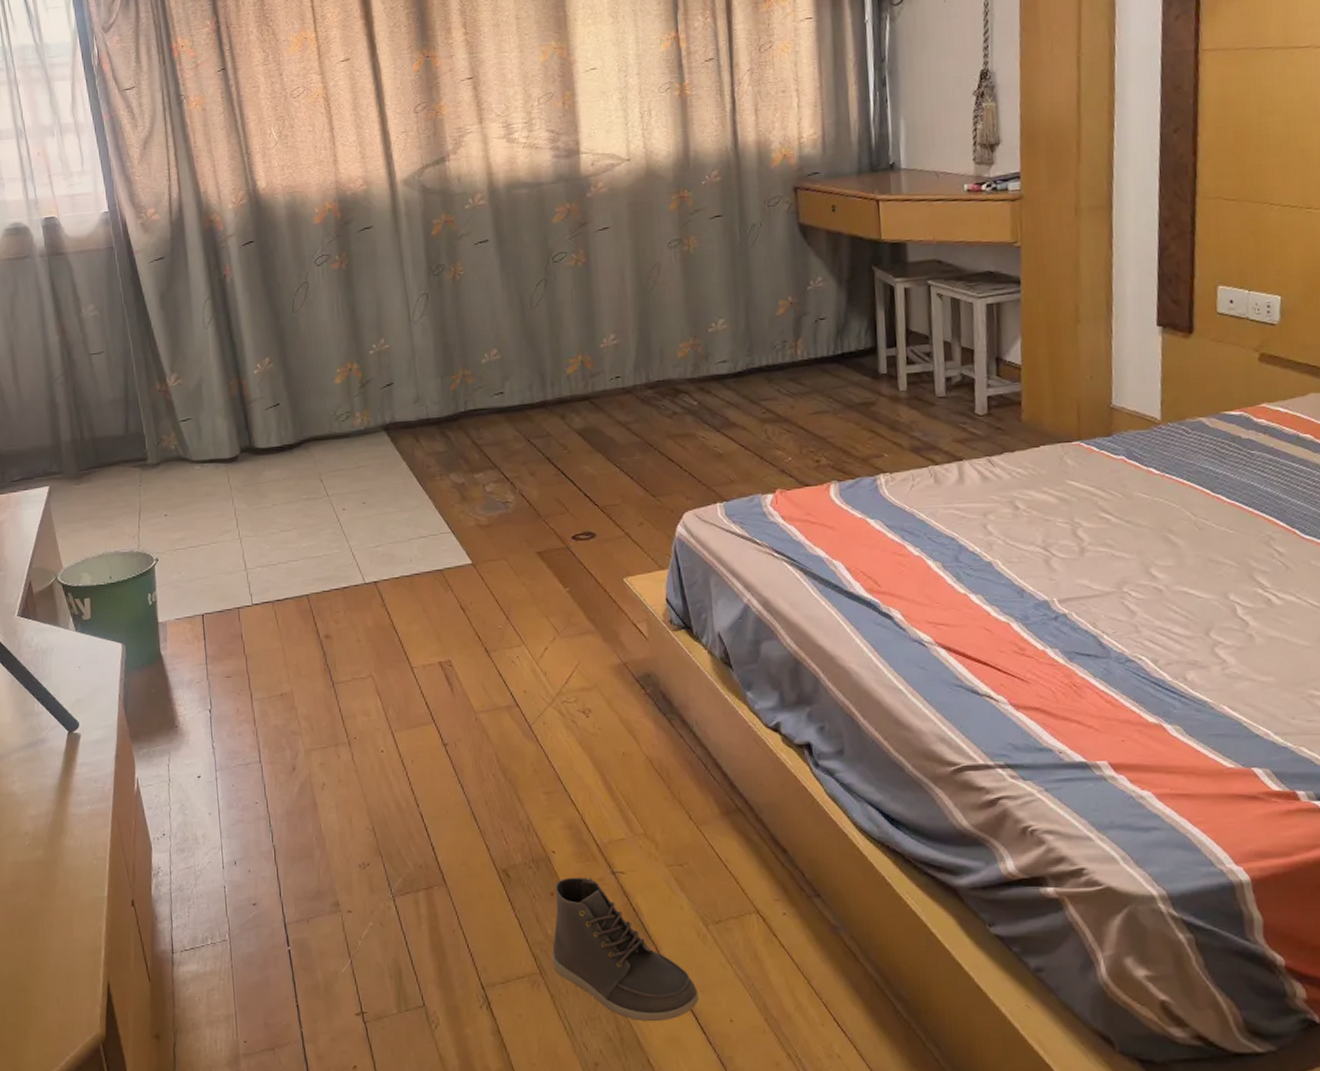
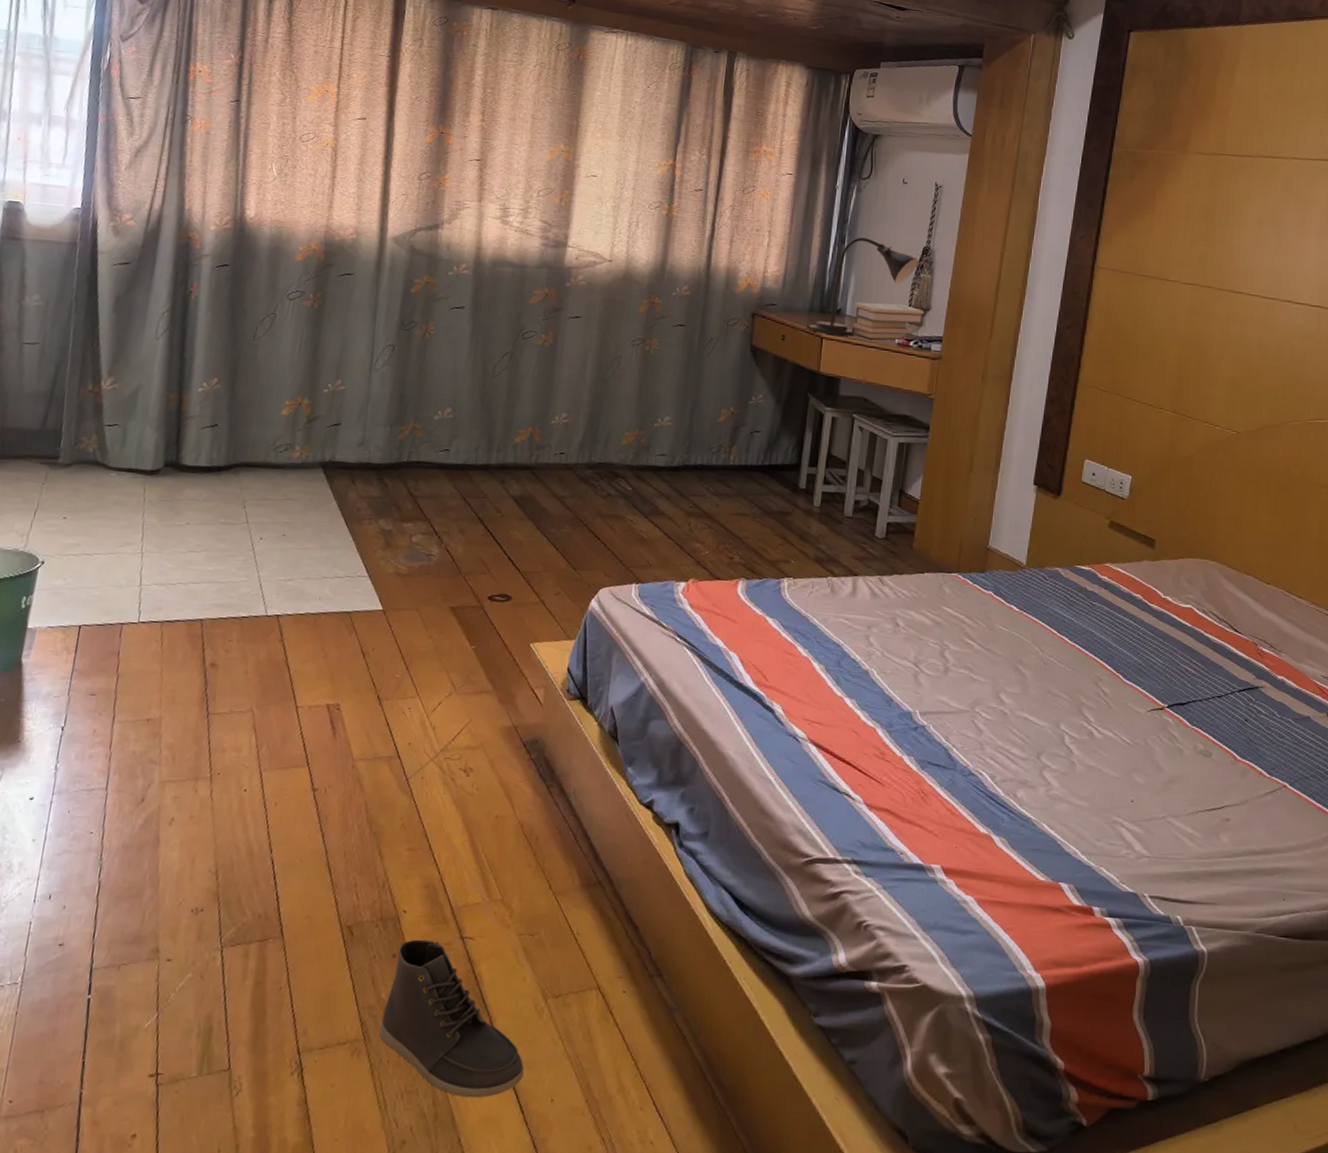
desk lamp: none [858,74,978,196] -> present [806,237,919,336]
books: none [908,143,993,192] -> present [852,302,924,340]

